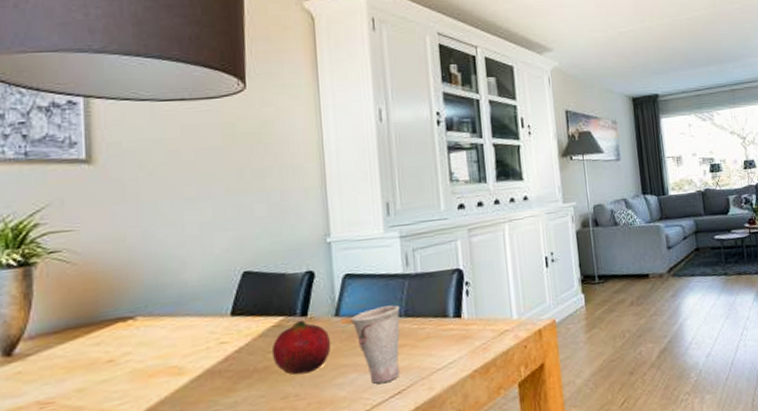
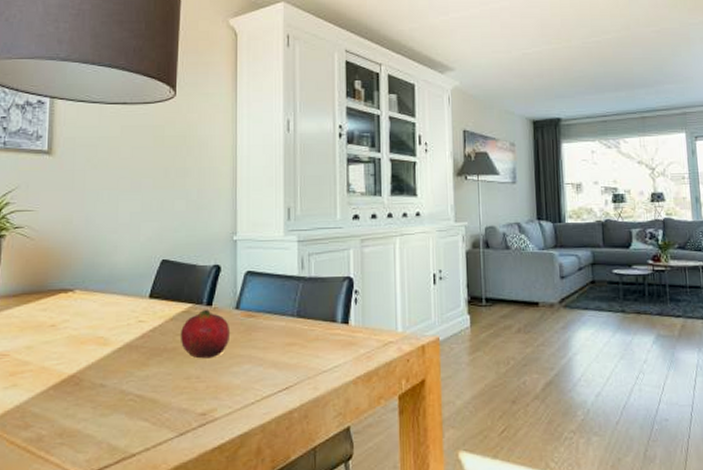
cup: present [351,305,400,384] -> none [249,305,293,377]

